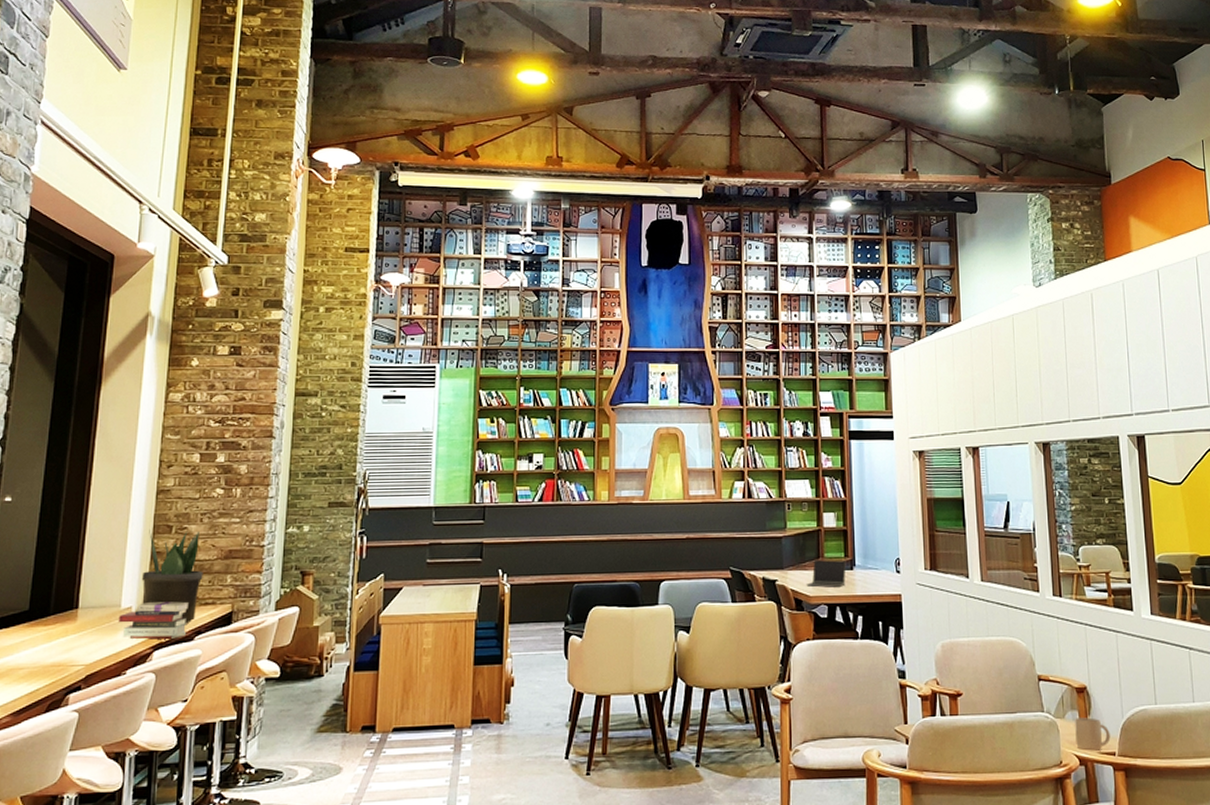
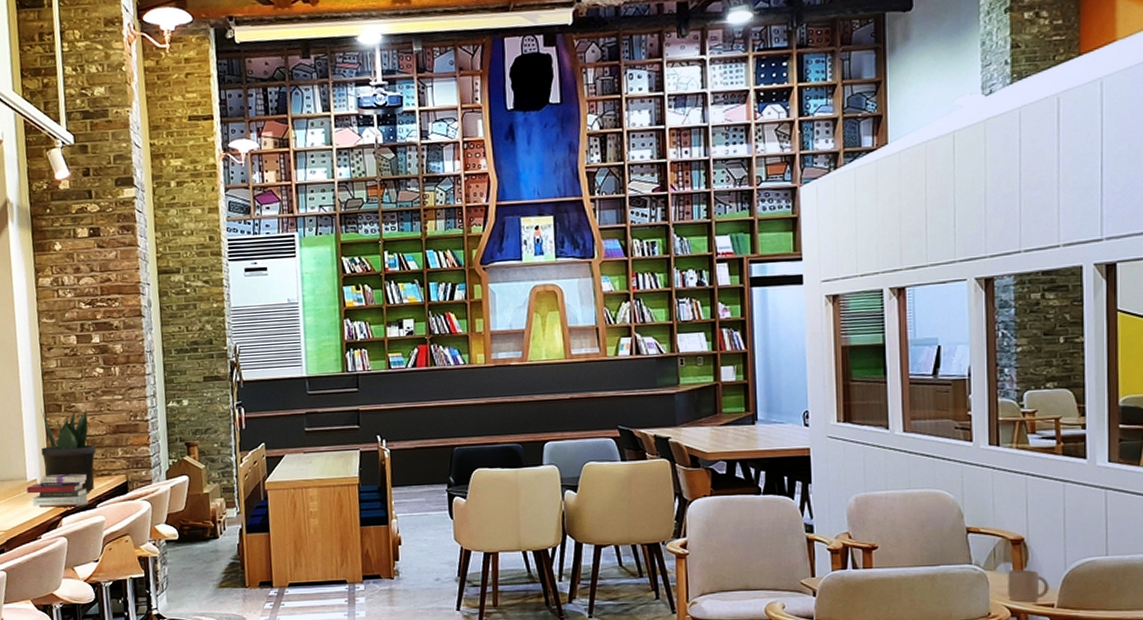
laptop computer: present [806,560,846,587] -> none [702,415,747,443]

